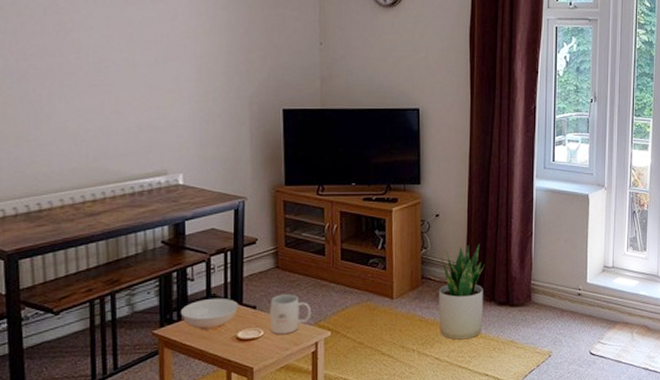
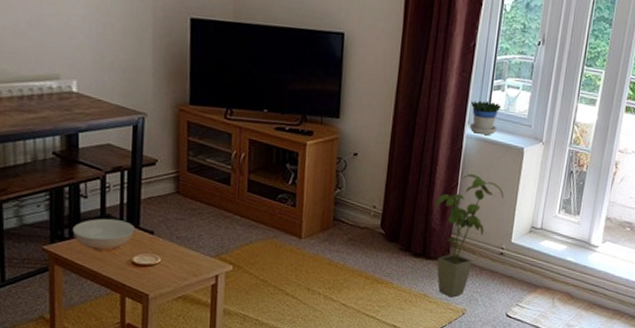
mug: present [269,294,312,334] -> none [167,222,213,263]
planter: present [439,243,485,340] -> none [348,189,403,288]
house plant: none [514,223,576,341] -> present [435,174,504,298]
flowerpot: none [536,155,564,187] -> present [470,100,501,136]

